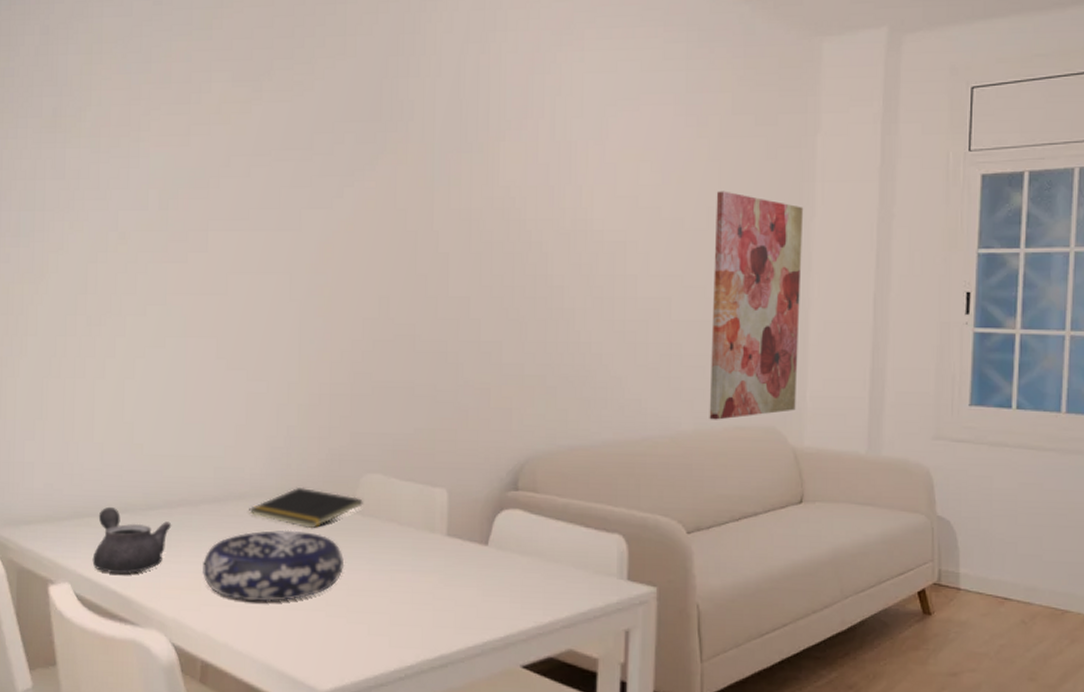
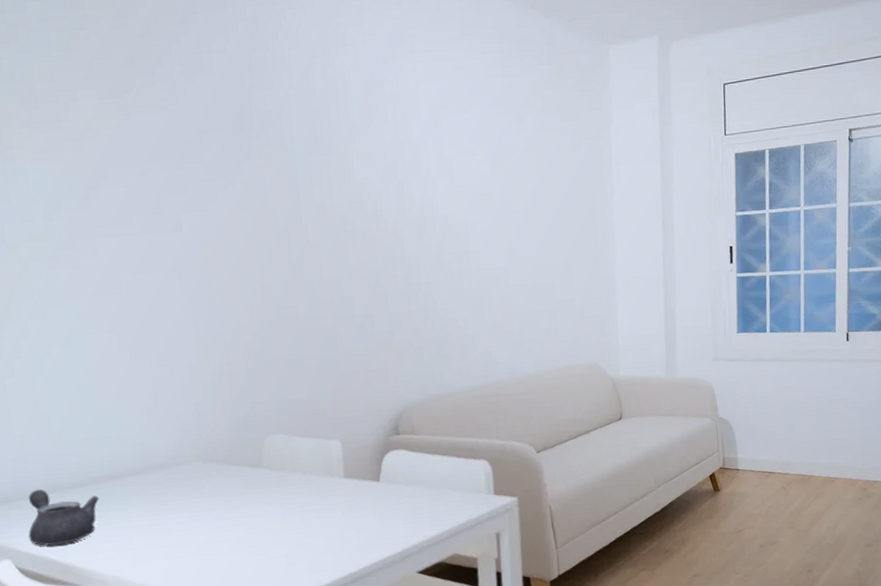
decorative bowl: present [203,530,345,601] -> none [133,489,260,553]
notepad: present [249,486,363,529] -> none [168,452,270,487]
wall art: present [709,191,804,420] -> none [536,177,611,363]

